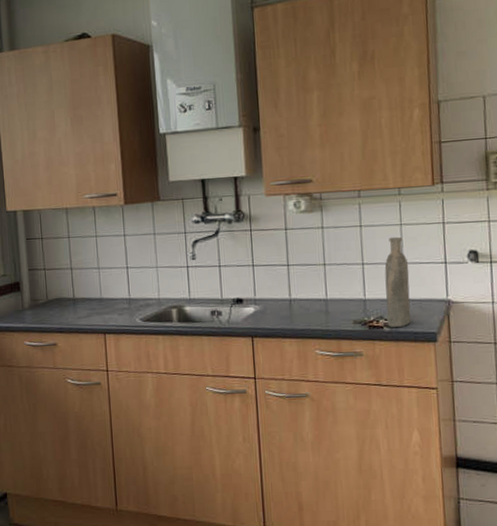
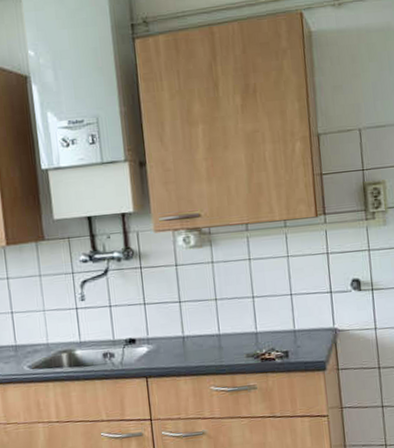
bottle: present [384,236,412,328] -> none [274,268,301,359]

